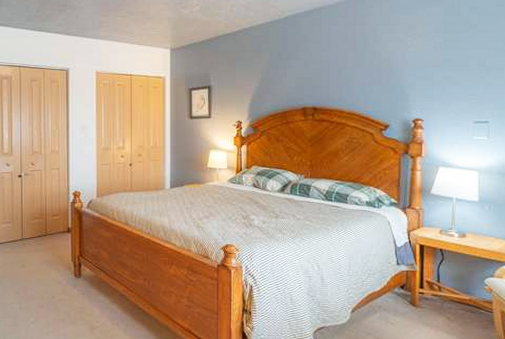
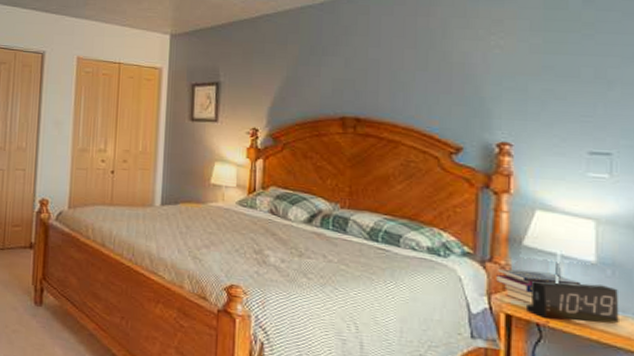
books: none [412,212,469,236] -> present [495,268,581,305]
alarm clock: none [433,217,493,245] -> present [525,281,619,324]

